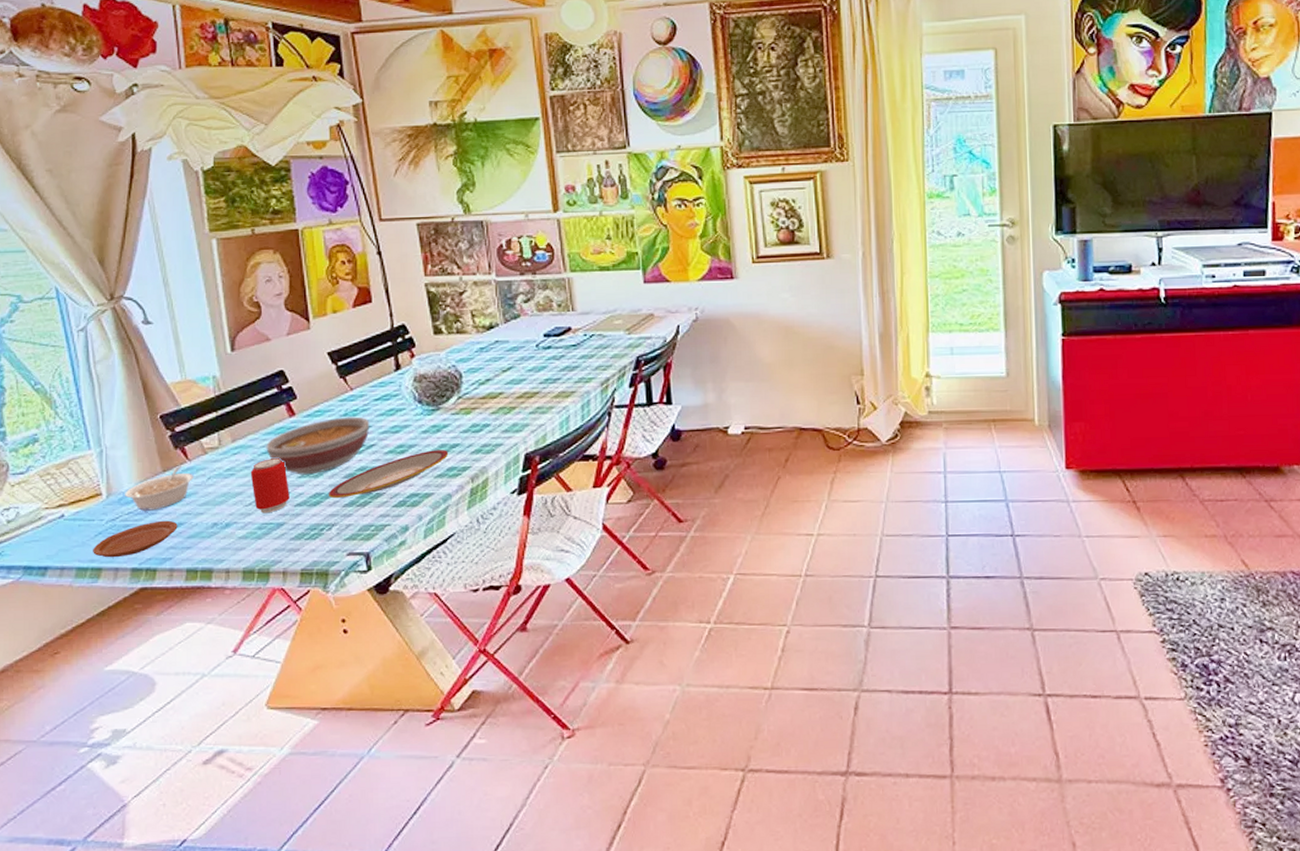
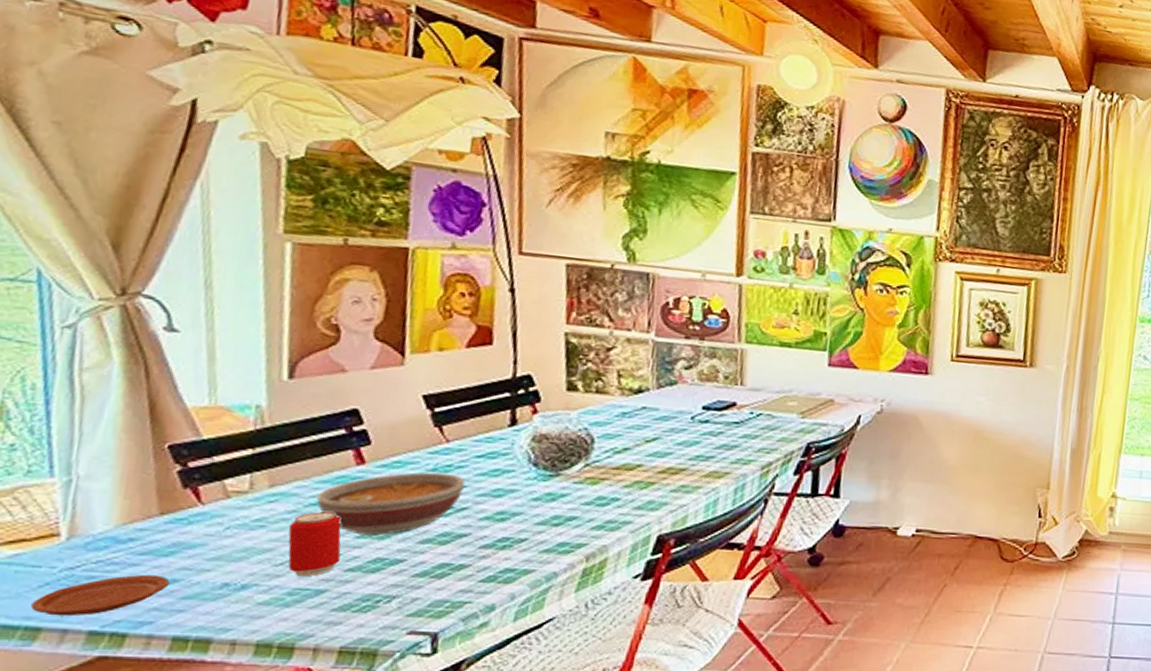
legume: present [125,466,194,512] -> none [96,509,206,562]
plate: present [329,450,449,499] -> none [394,521,563,567]

